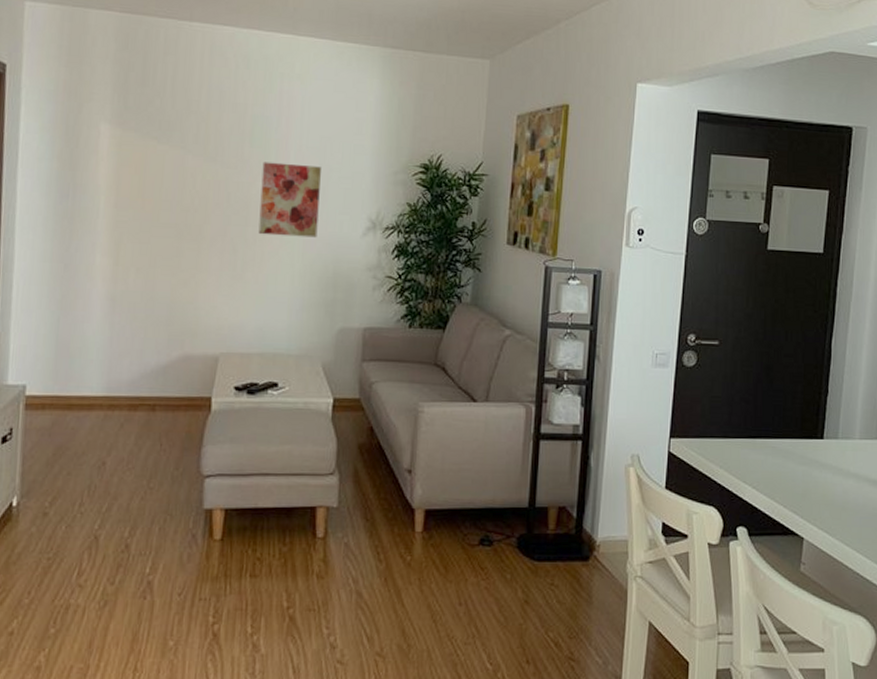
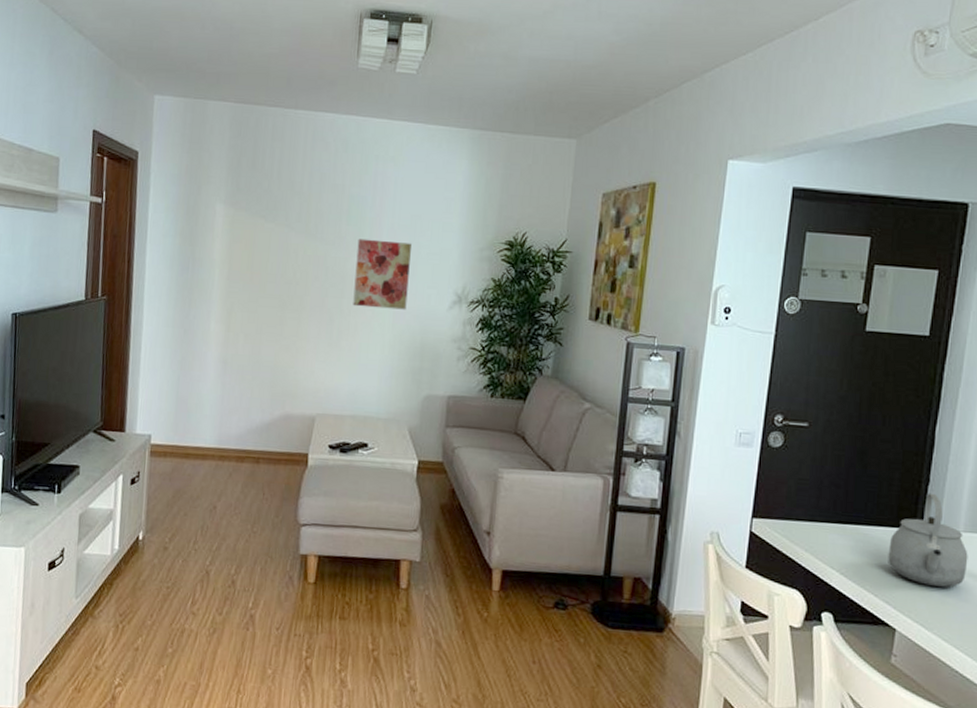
tea kettle: none [794,403,864,493] -> present [888,492,968,587]

